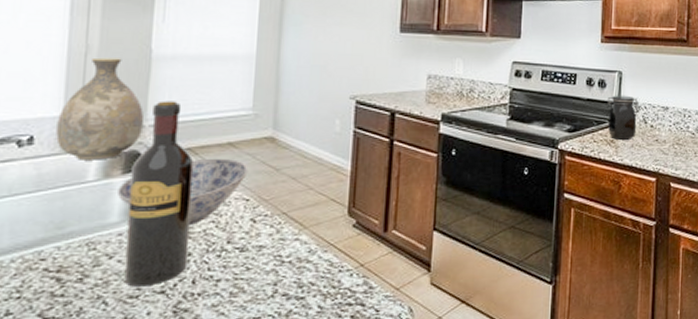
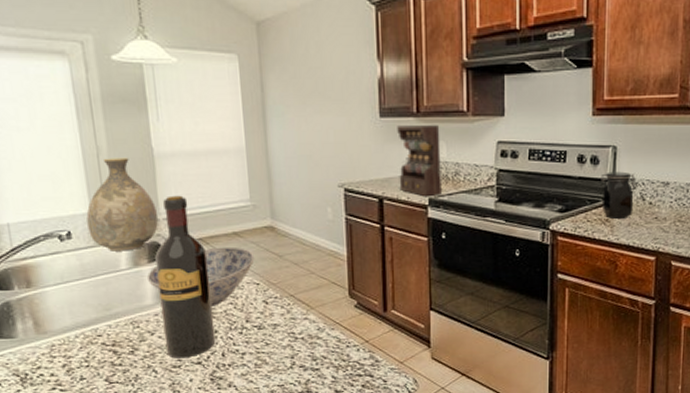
spice rack: none [413,41,458,113] -> present [397,125,442,197]

